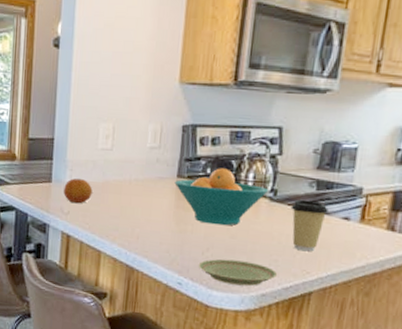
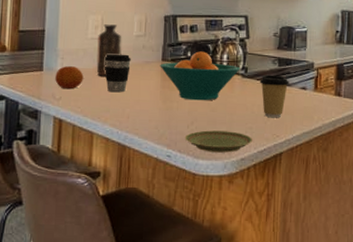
bottle: none [106,133,135,192] -> present [96,24,122,76]
coffee cup: none [114,167,143,211] -> present [104,53,131,93]

